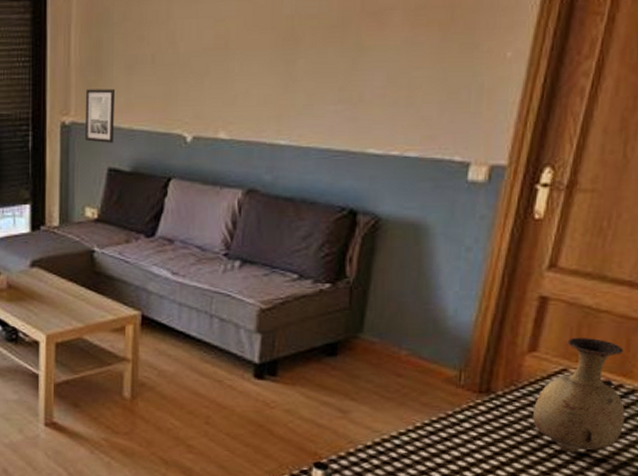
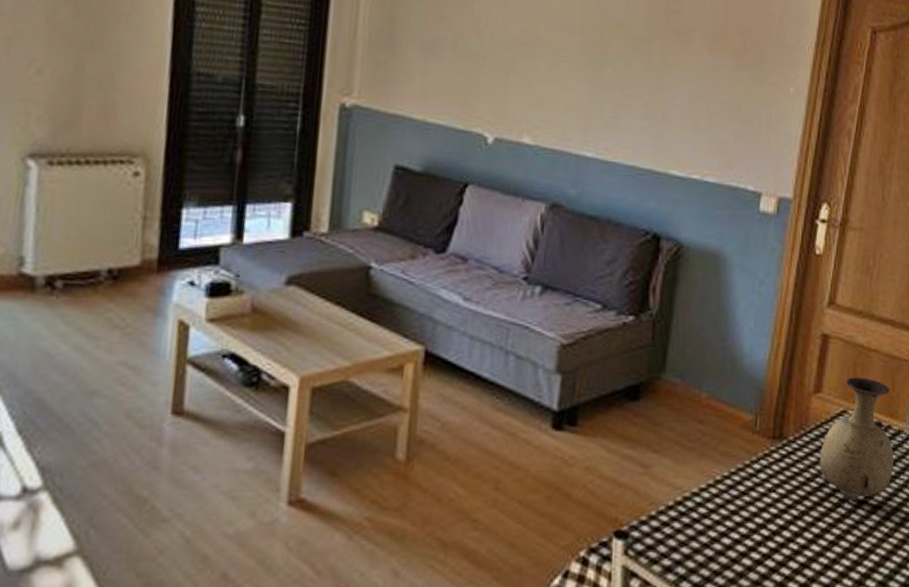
wall art: present [84,88,114,143] -> none [368,68,408,136]

